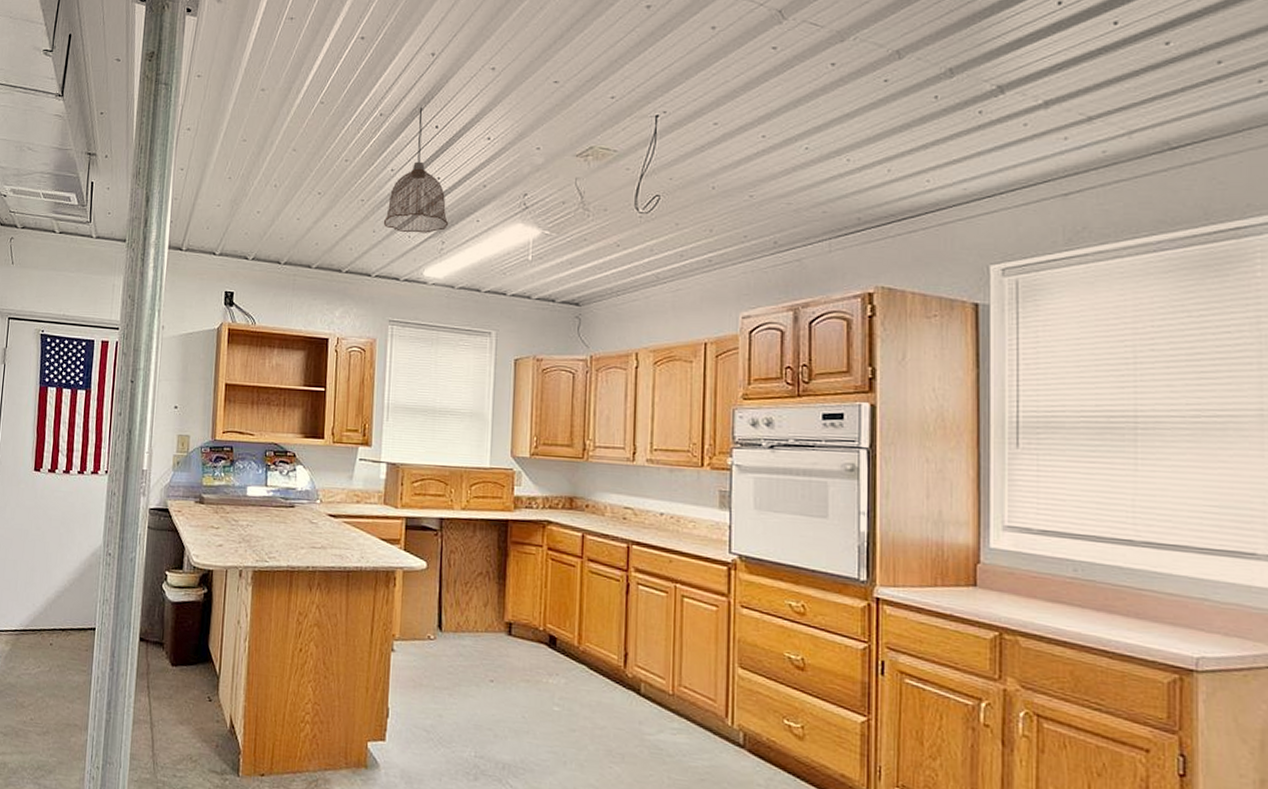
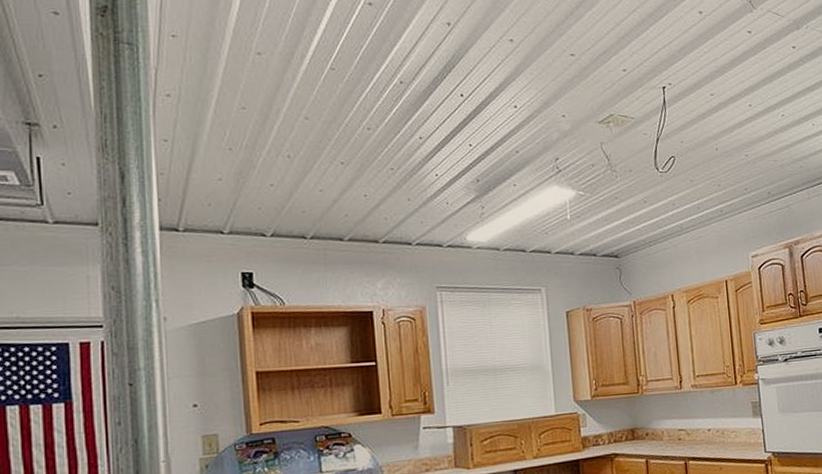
pendant lamp: present [383,108,449,233] -> none [417,76,487,200]

